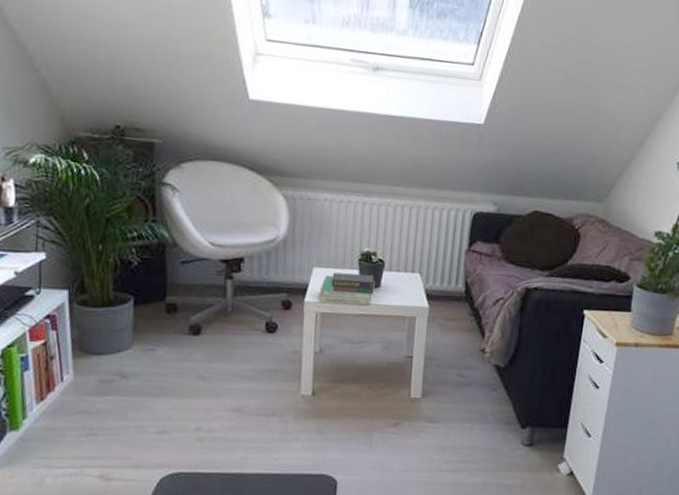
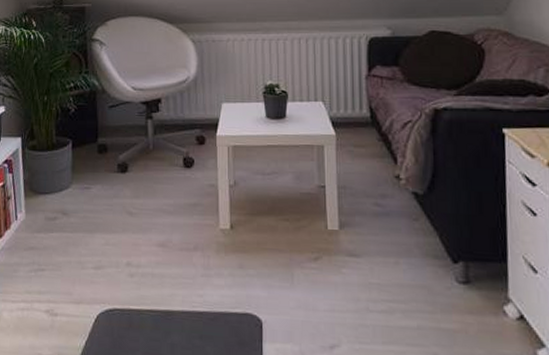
books: present [318,272,375,306] -> none [229,106,280,137]

